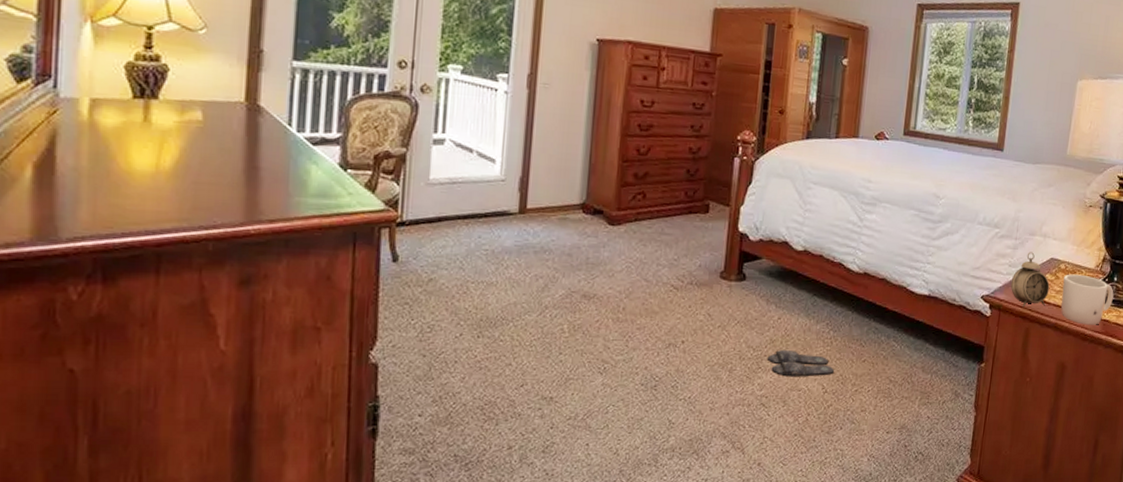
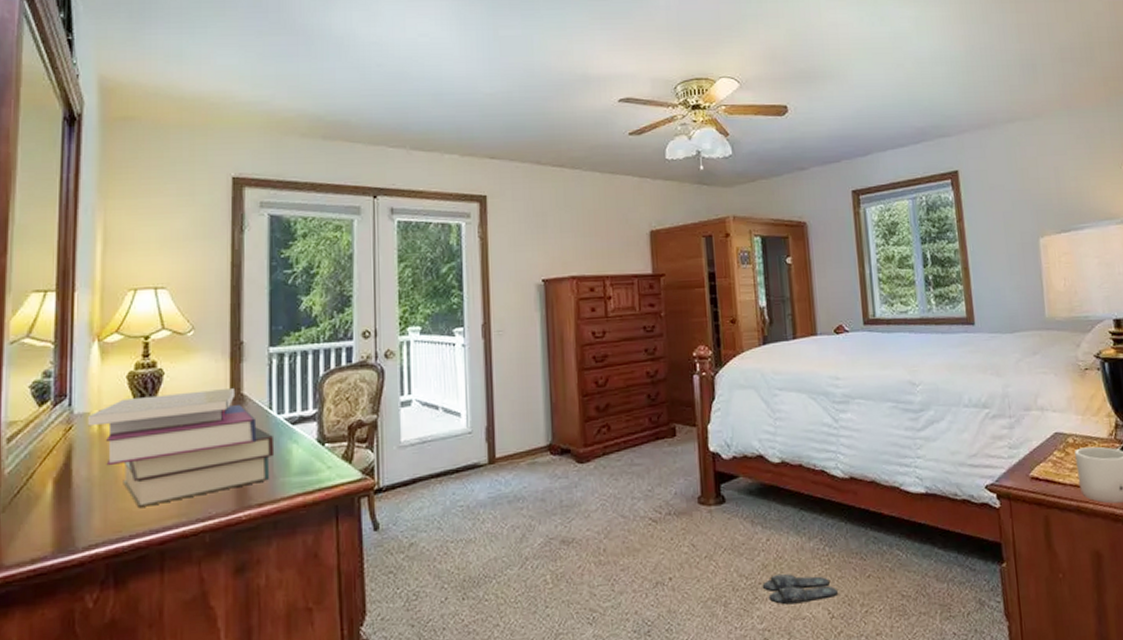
books: none [75,90,292,206] -> present [87,388,275,507]
alarm clock: present [1010,252,1050,308] -> none [1015,429,1062,493]

